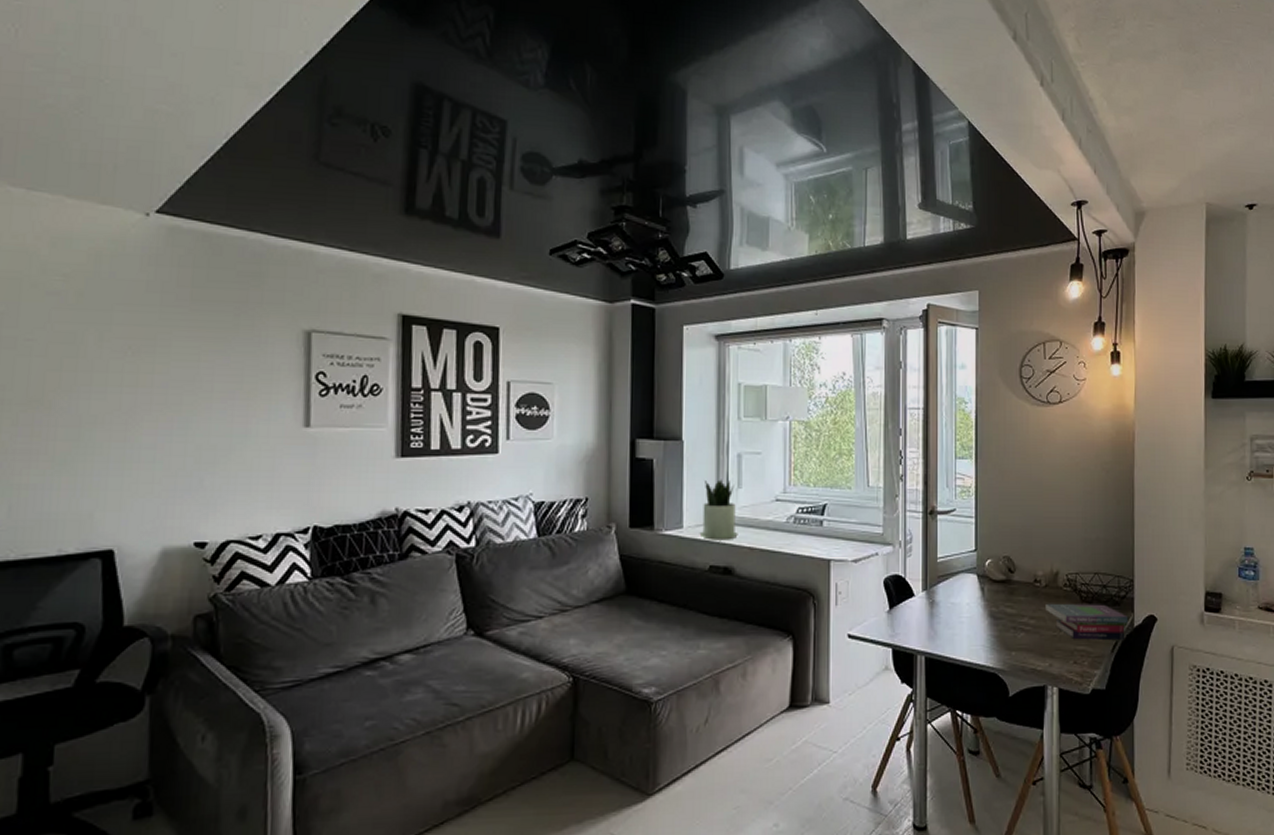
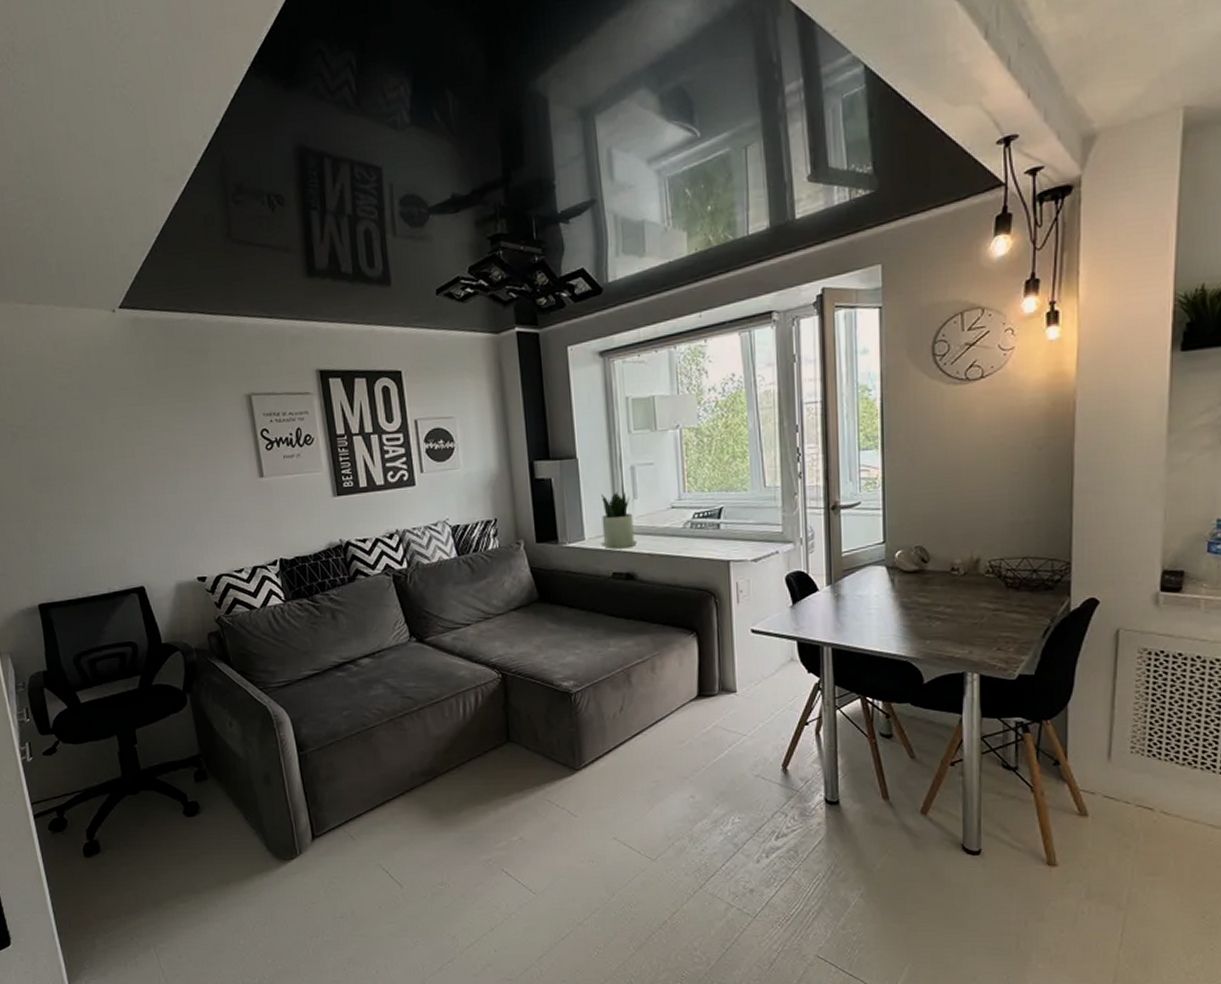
books: present [1045,603,1129,641] -> none [964,589,1064,626]

